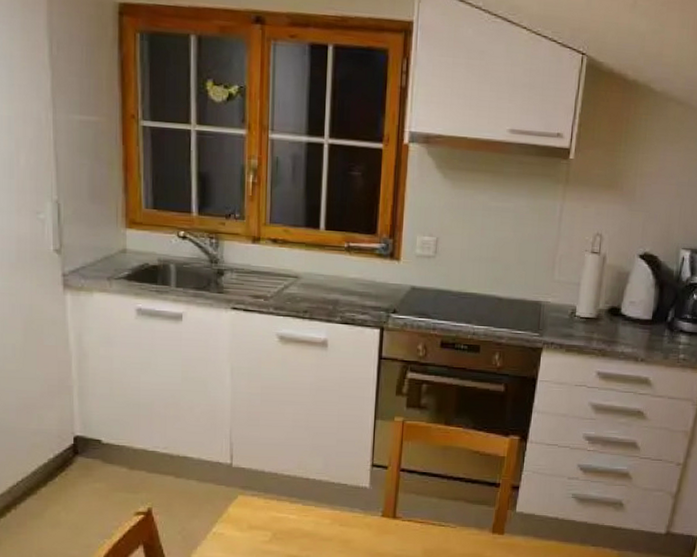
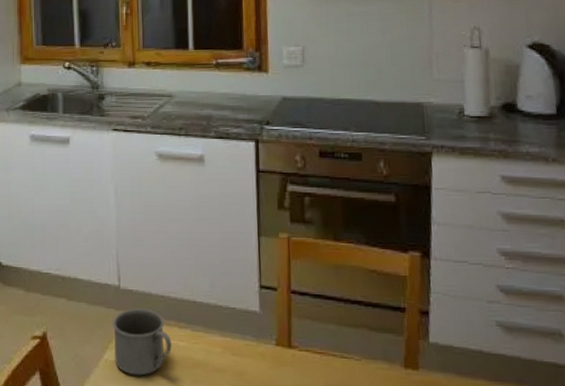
mug: none [222,485,282,546] -> present [112,308,172,376]

